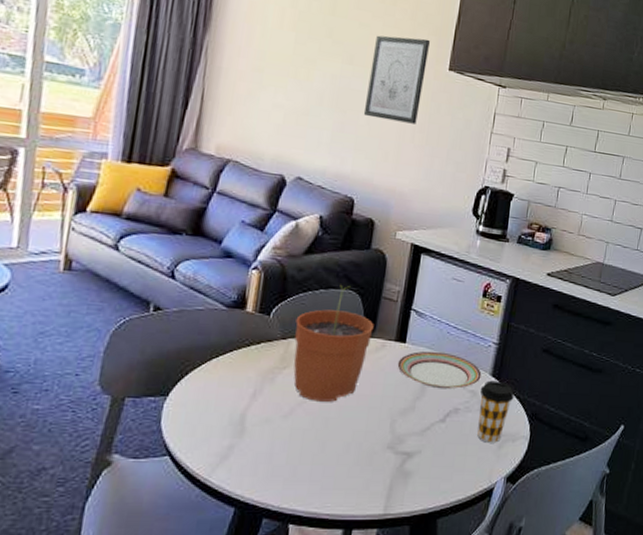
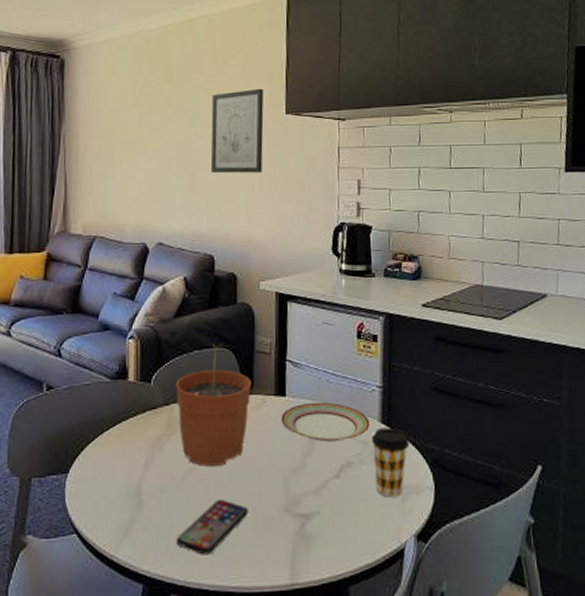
smartphone: none [275,433,353,484] -> present [176,499,248,555]

